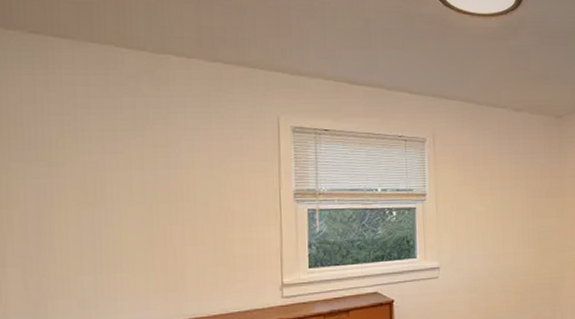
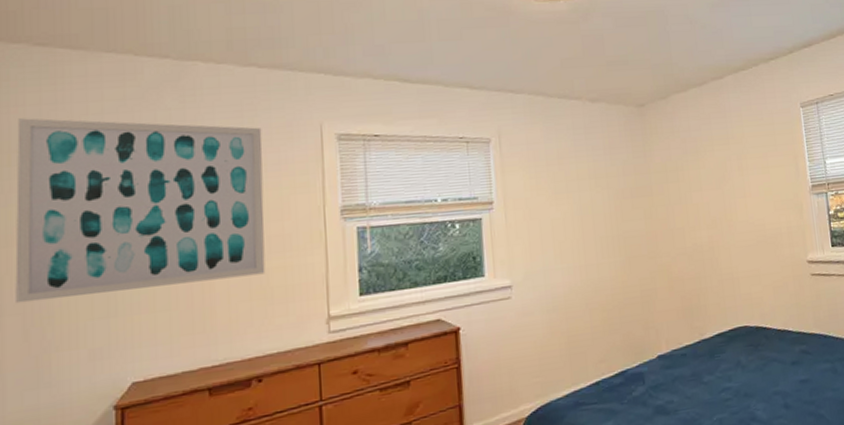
wall art: none [14,97,229,257] -> present [15,118,266,304]

